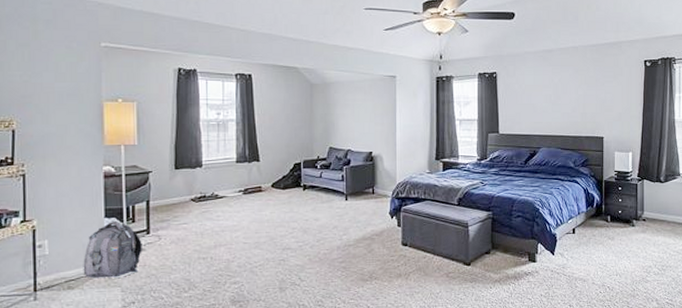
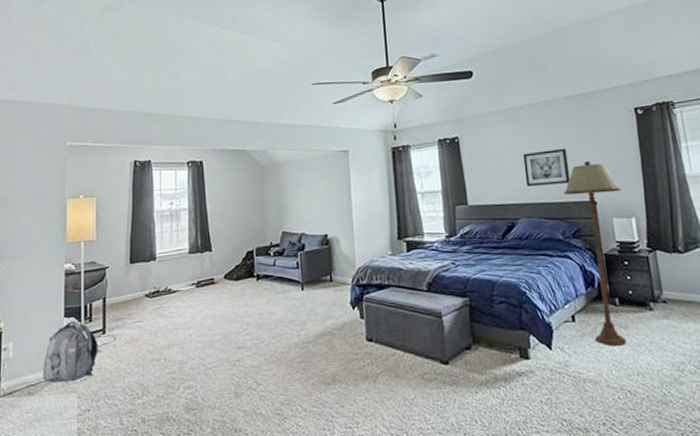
wall art: none [549,90,586,121] -> present [522,148,571,186]
floor lamp: none [579,102,625,253] -> present [564,160,627,346]

